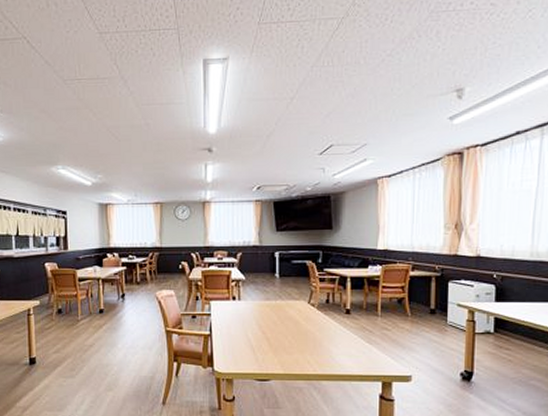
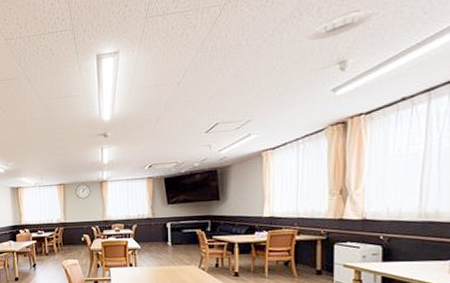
ceiling vent: none [426,37,492,65] -> present [308,9,375,41]

